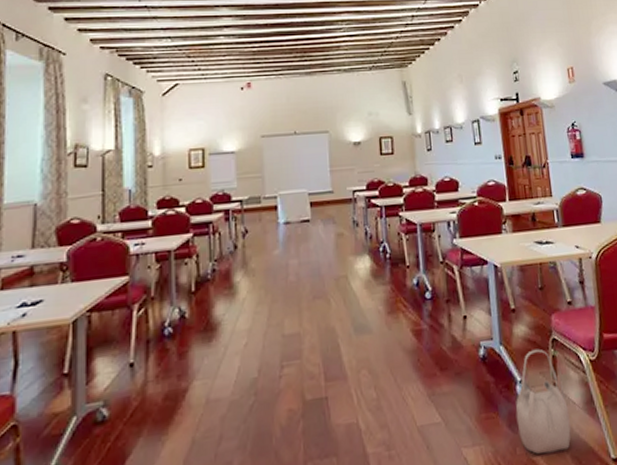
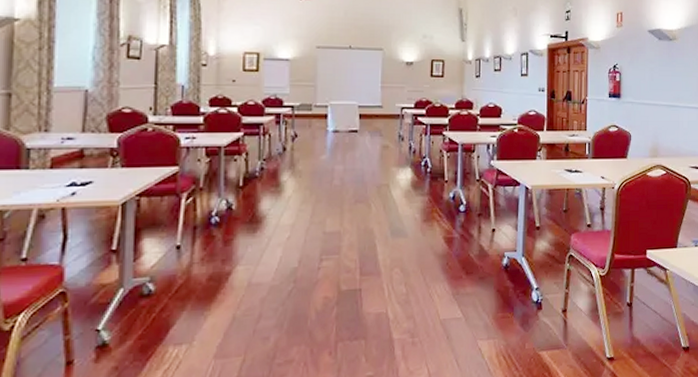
handbag: present [515,349,571,454] -> none [529,262,576,350]

